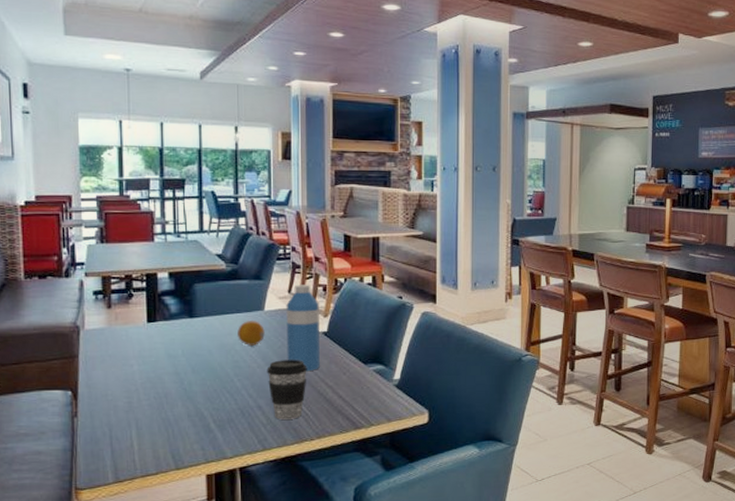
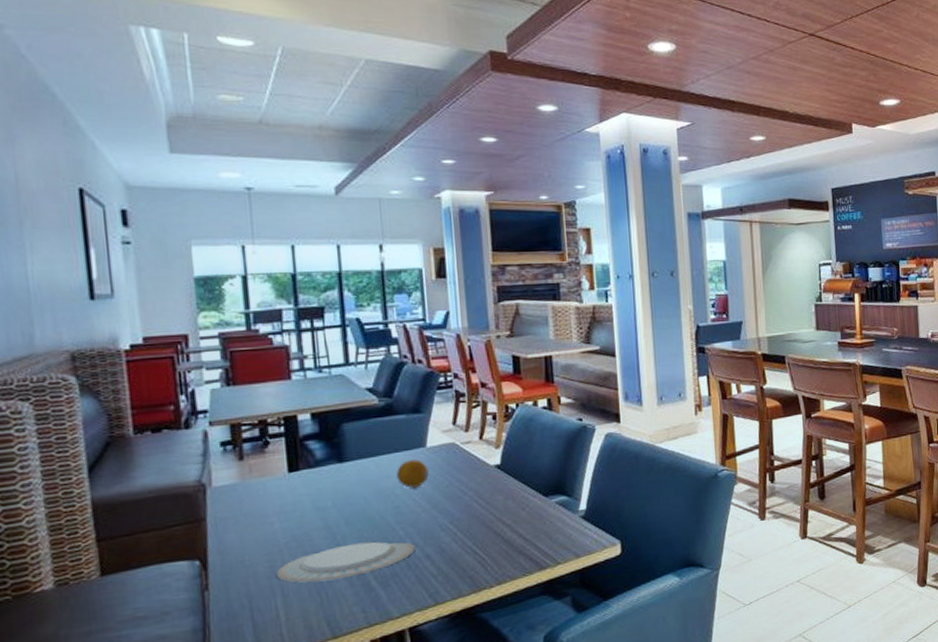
plate: none [132,389,249,420] -> present [275,541,415,583]
coffee cup: present [267,360,307,420] -> none [433,498,481,568]
water bottle: present [286,285,320,372] -> none [451,414,495,511]

